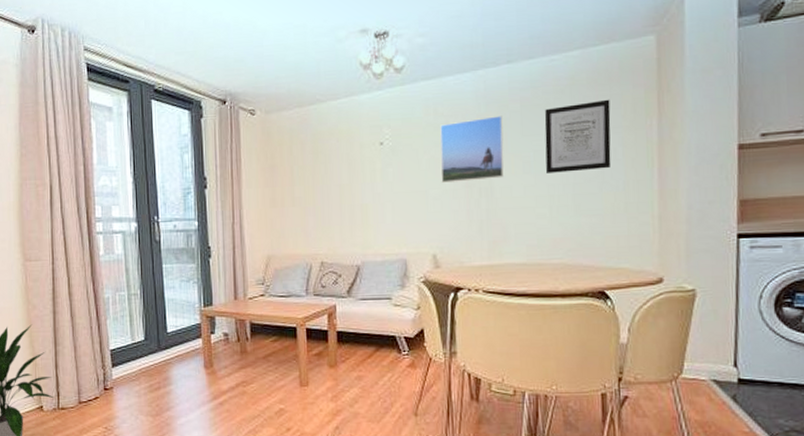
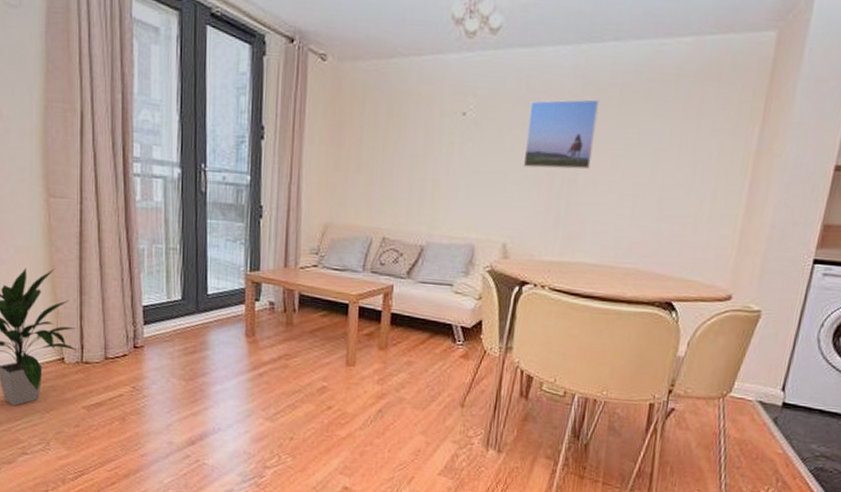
wall art: present [544,99,611,173] -> none [635,97,716,174]

